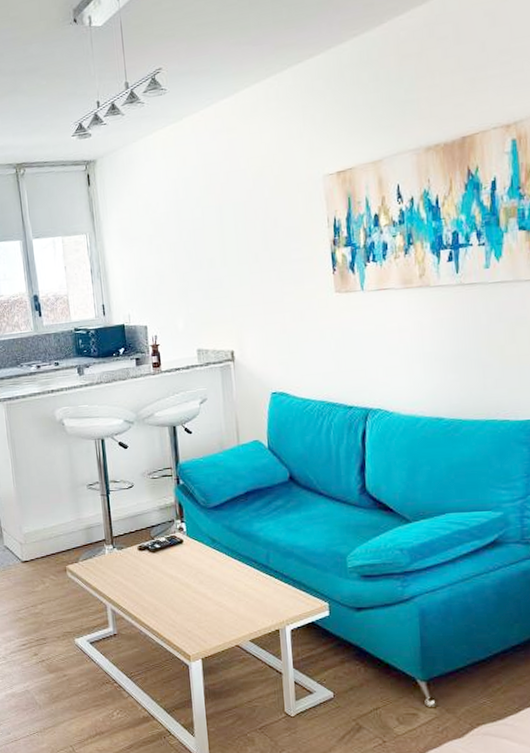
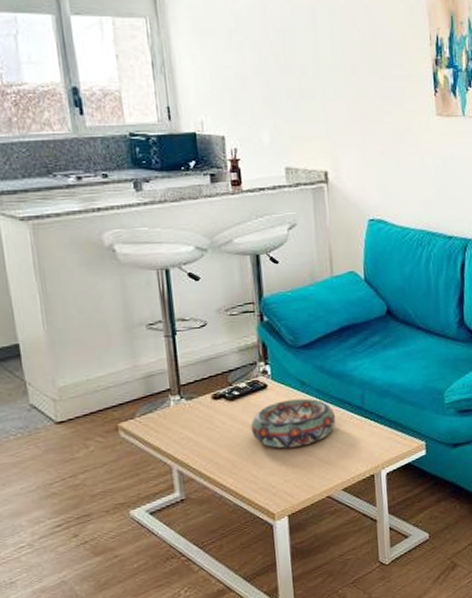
decorative bowl: none [169,554,244,598] -> present [250,398,336,449]

